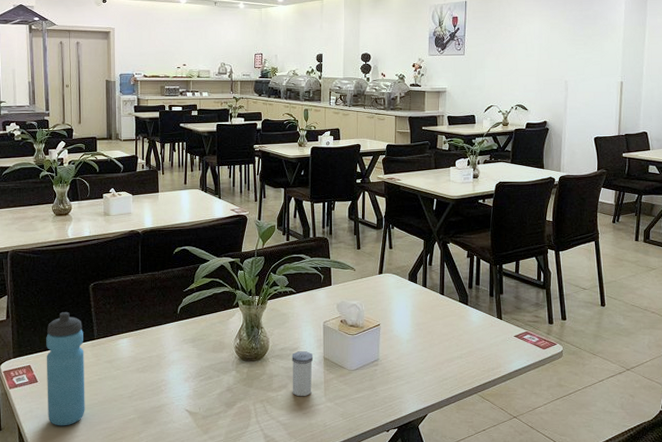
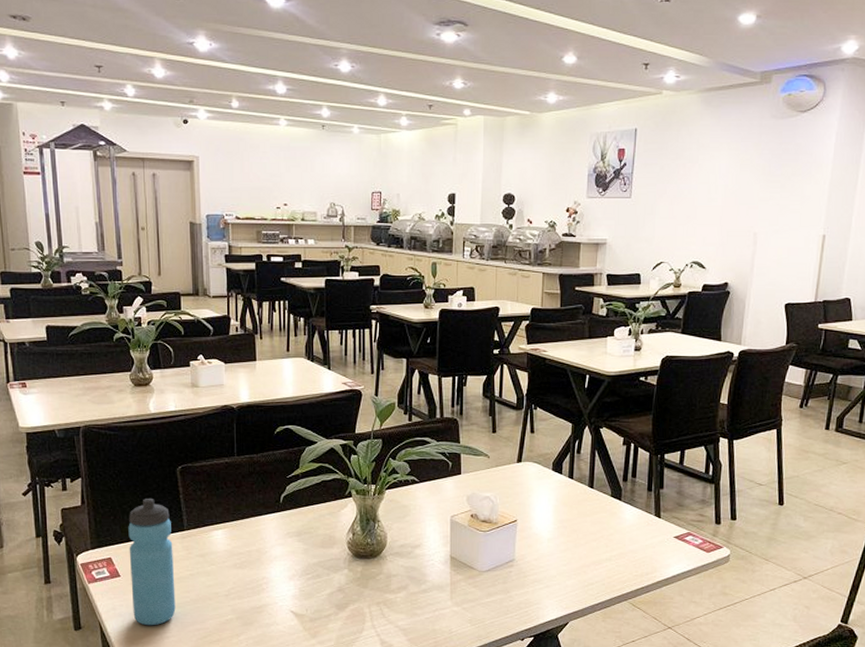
salt shaker: present [292,351,314,396] -> none [413,549,438,599]

